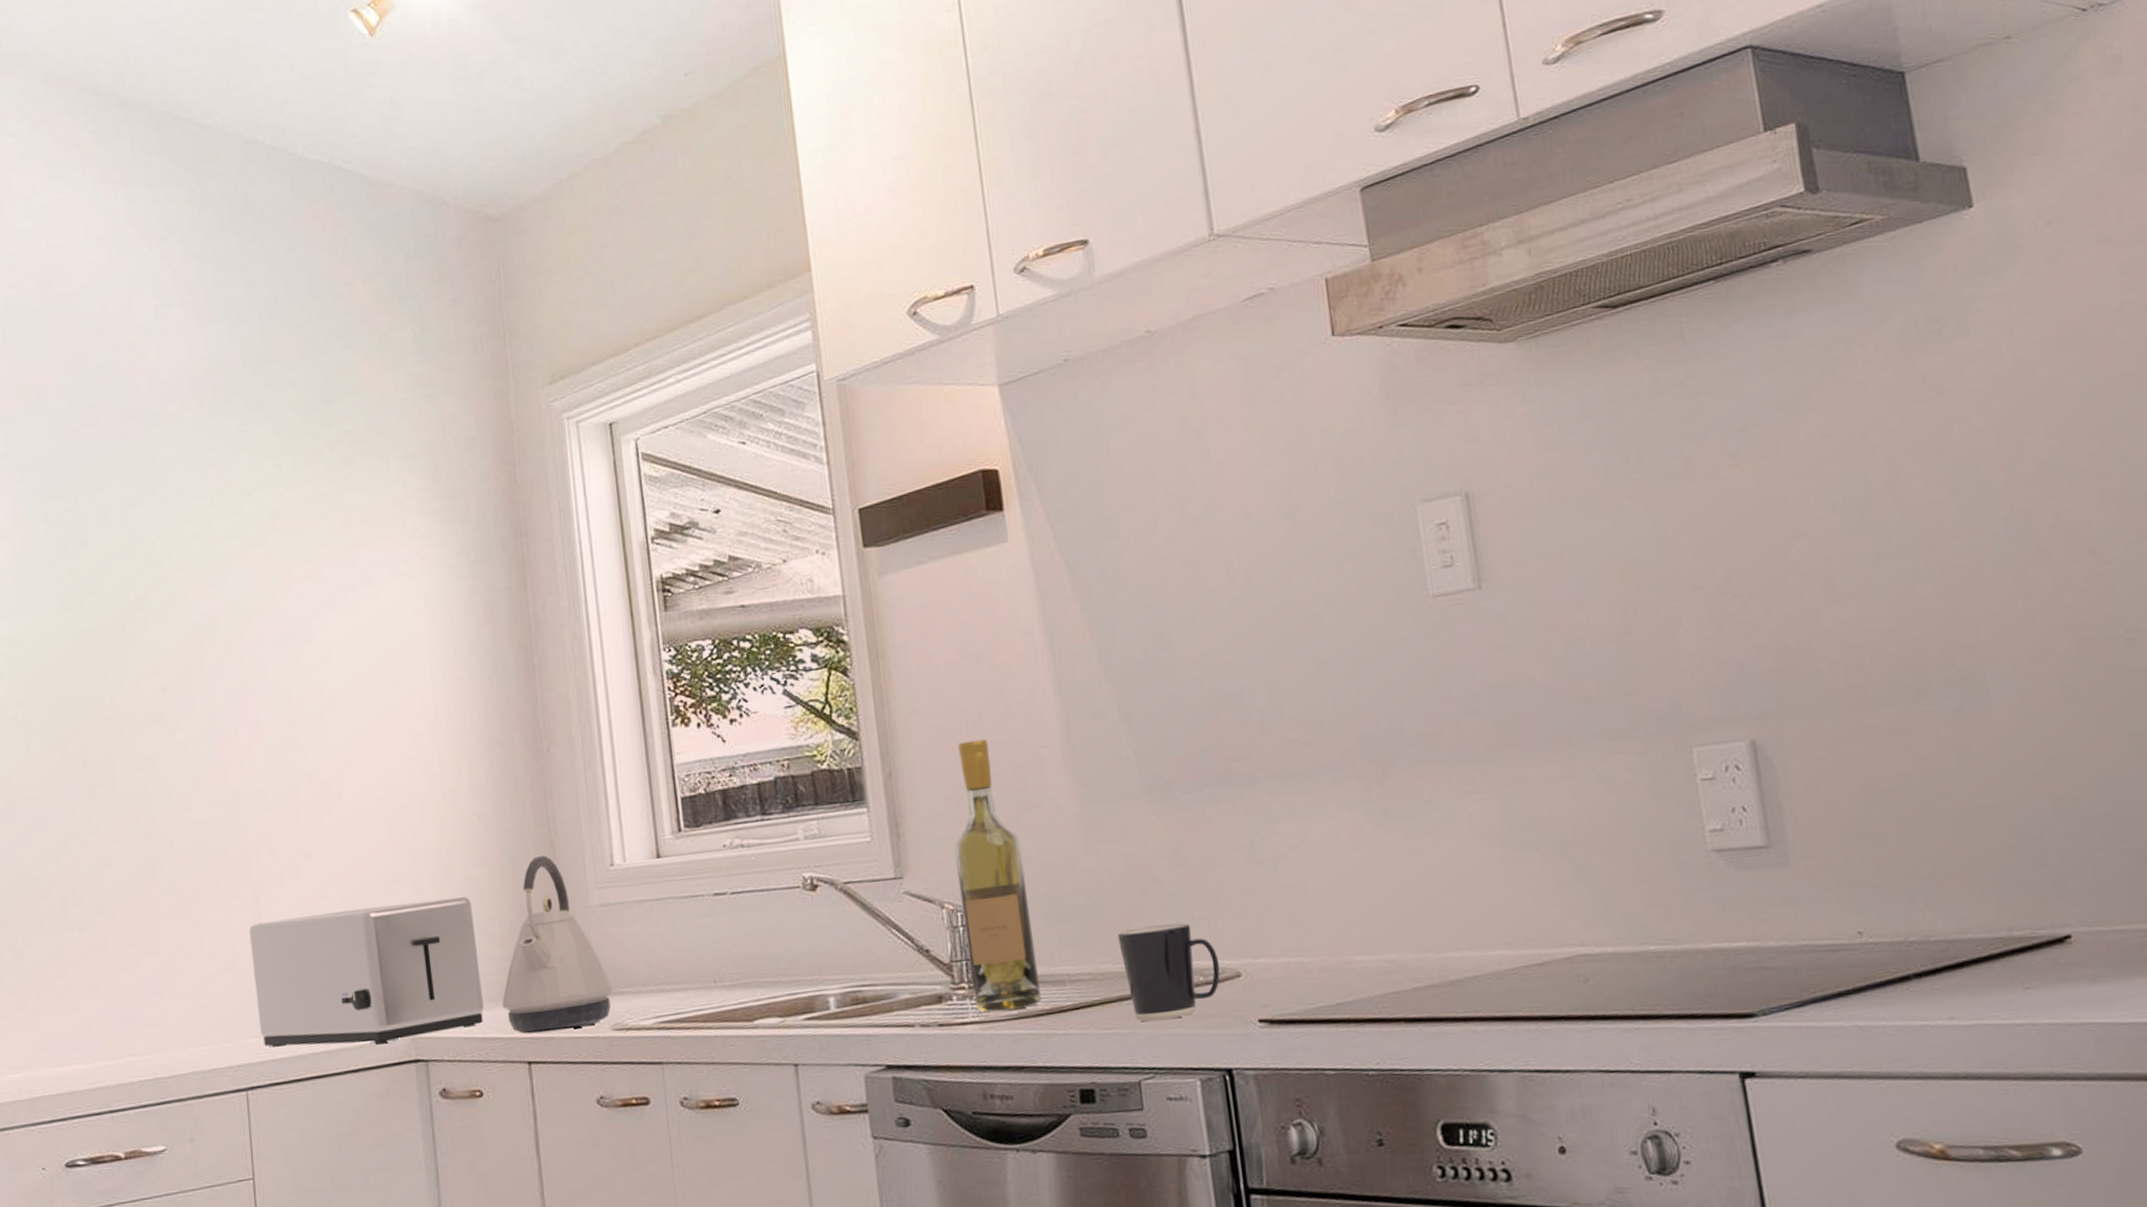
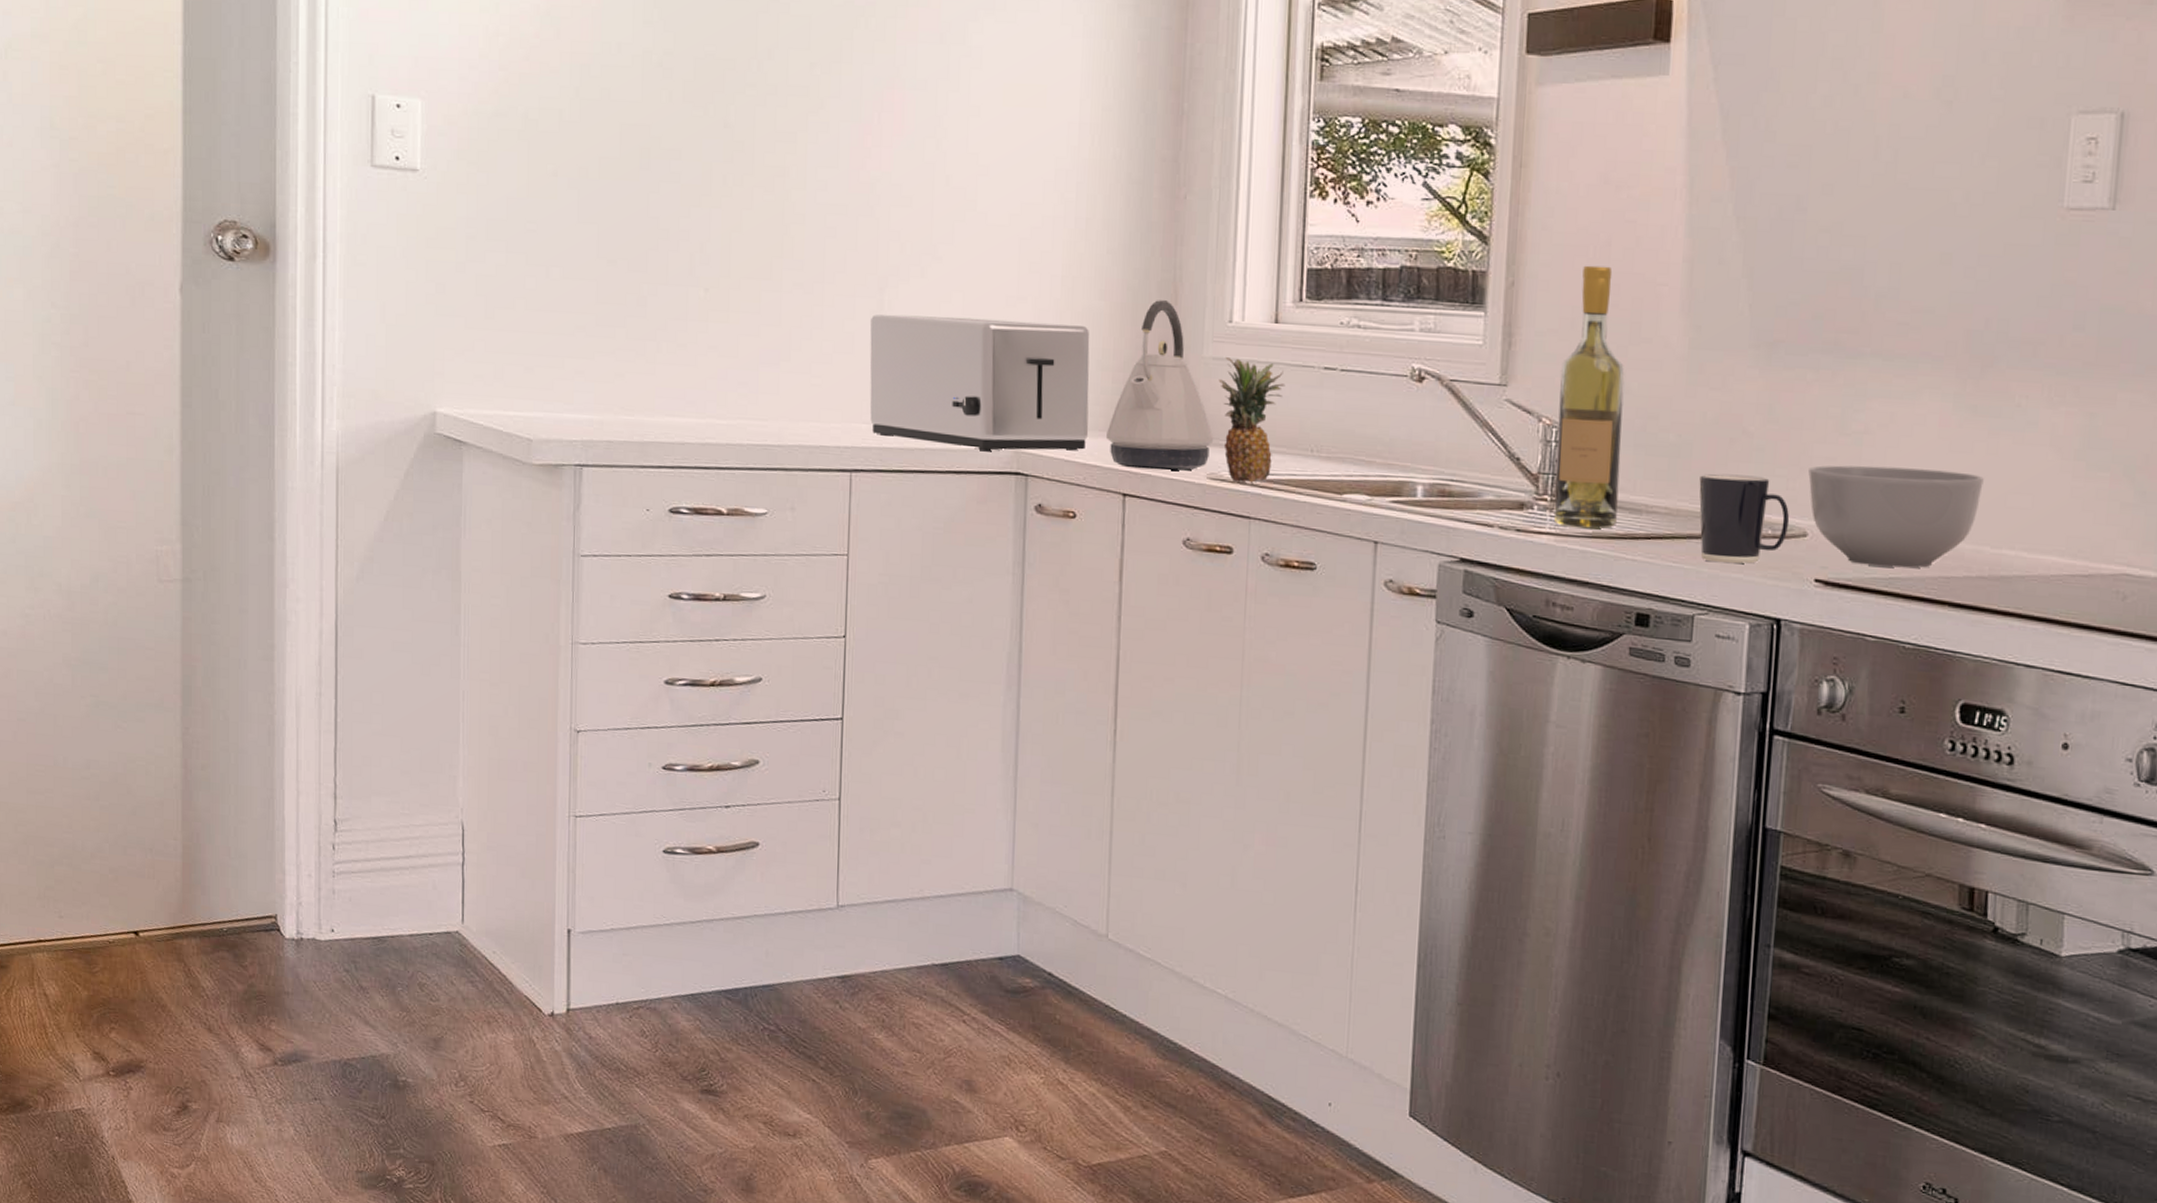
fruit: none [608,899,678,1028] -> present [1218,357,1286,484]
bowl: none [1228,880,1413,996] -> present [1808,465,1984,568]

